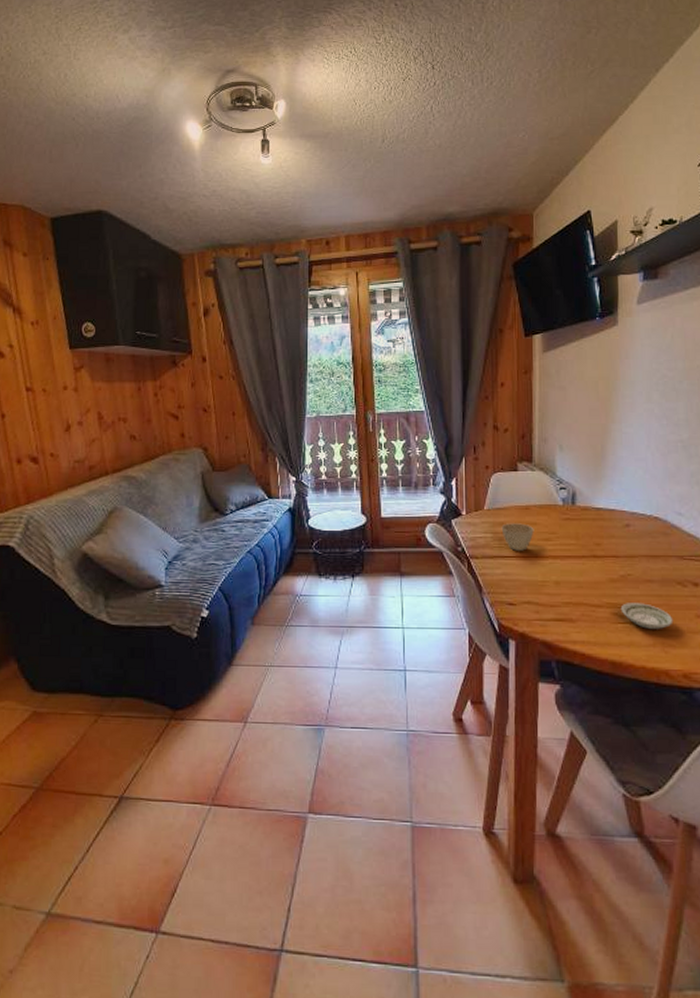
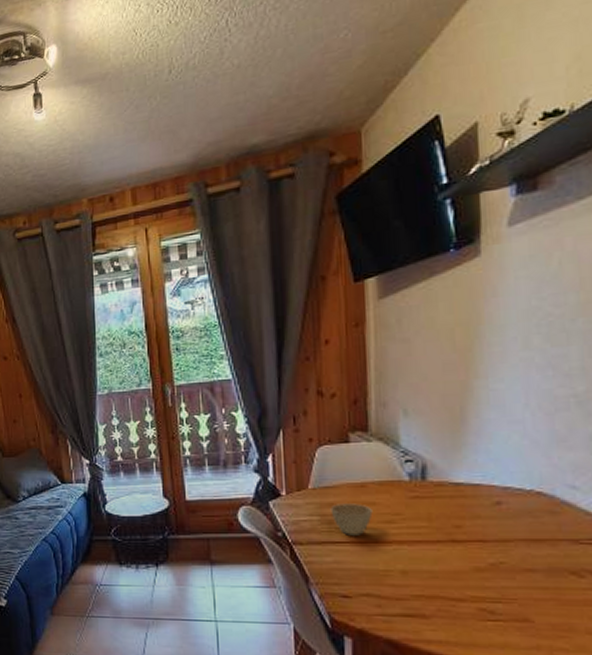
saucer: present [620,603,674,629] -> none [490,596,566,629]

